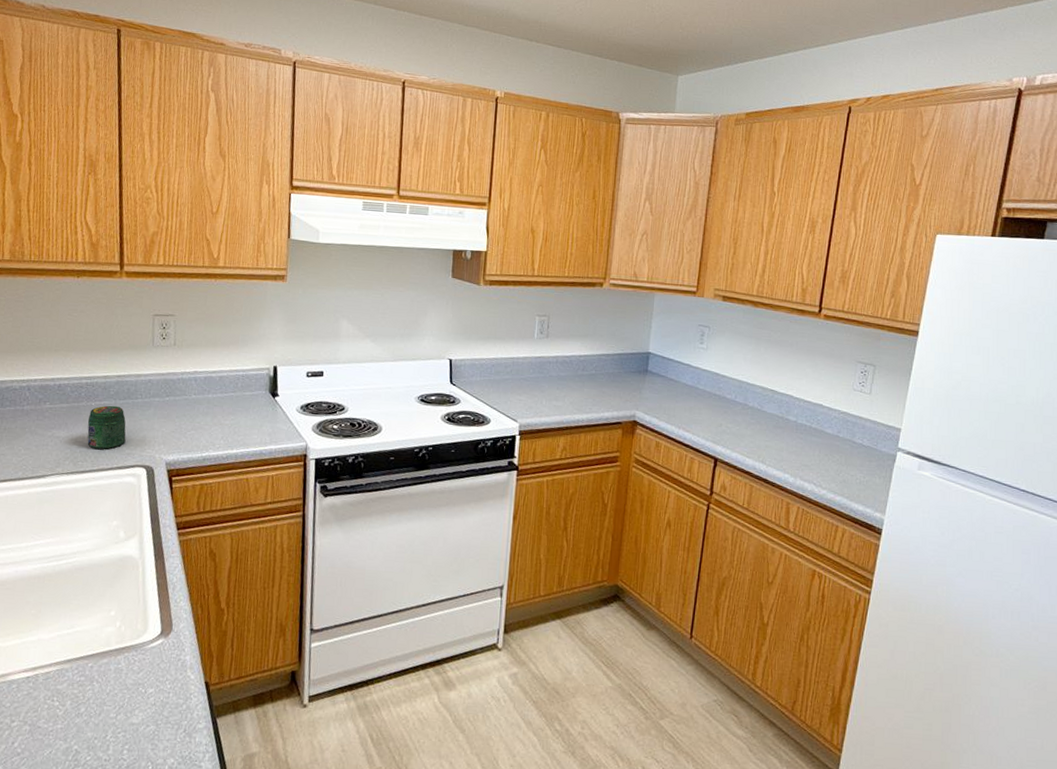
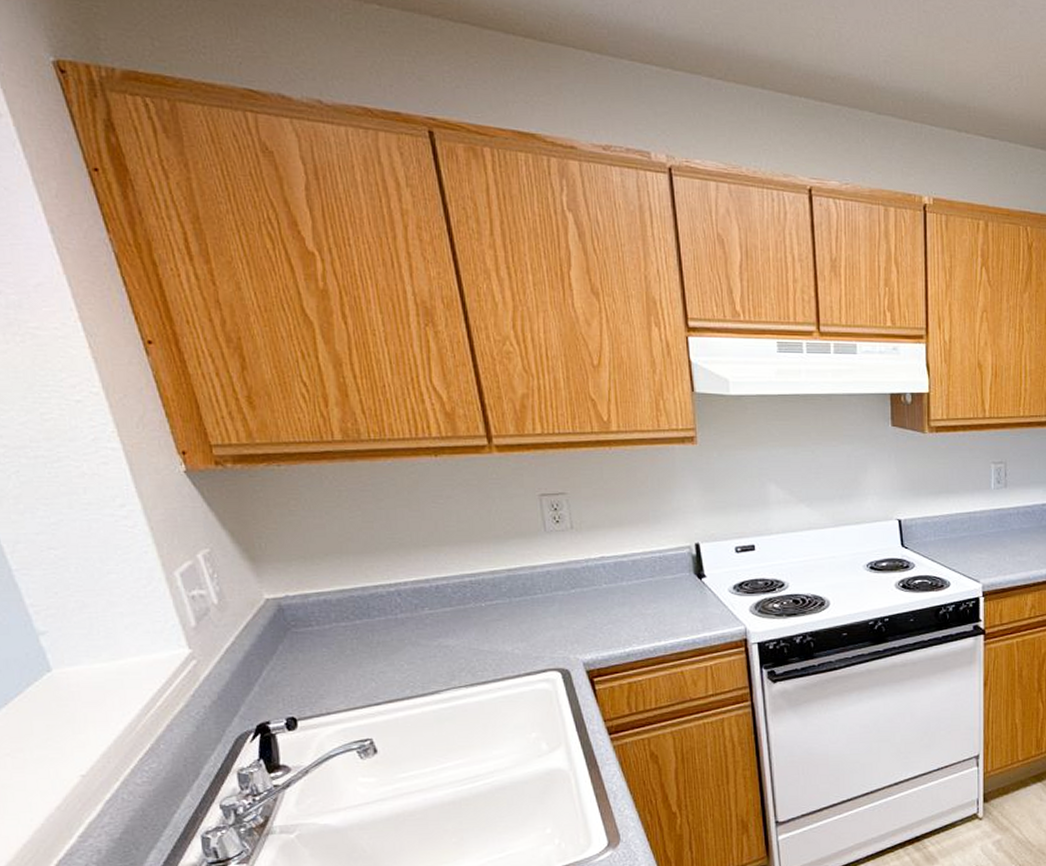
jar: present [87,405,126,449] -> none [480,604,531,655]

